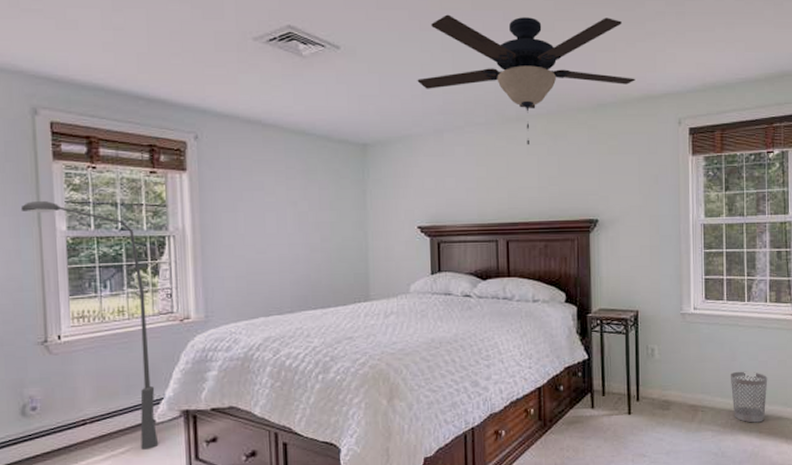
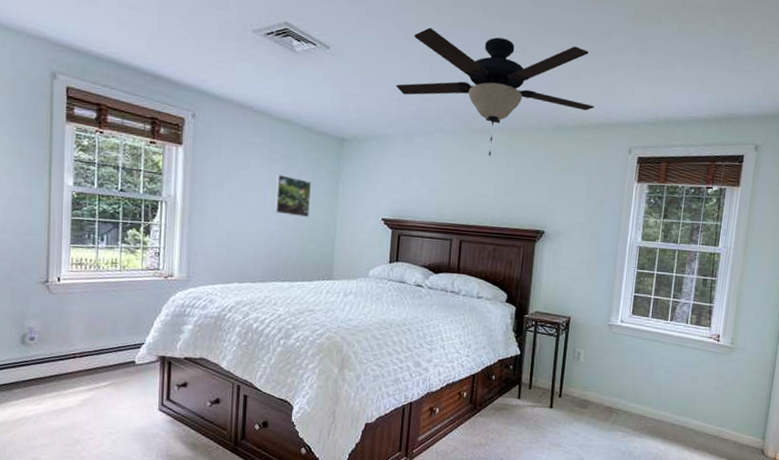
floor lamp: present [20,201,159,450] -> none [34,156,138,386]
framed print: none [296,192,336,236] -> present [274,175,311,218]
wastebasket: present [730,371,768,423] -> none [644,382,680,430]

